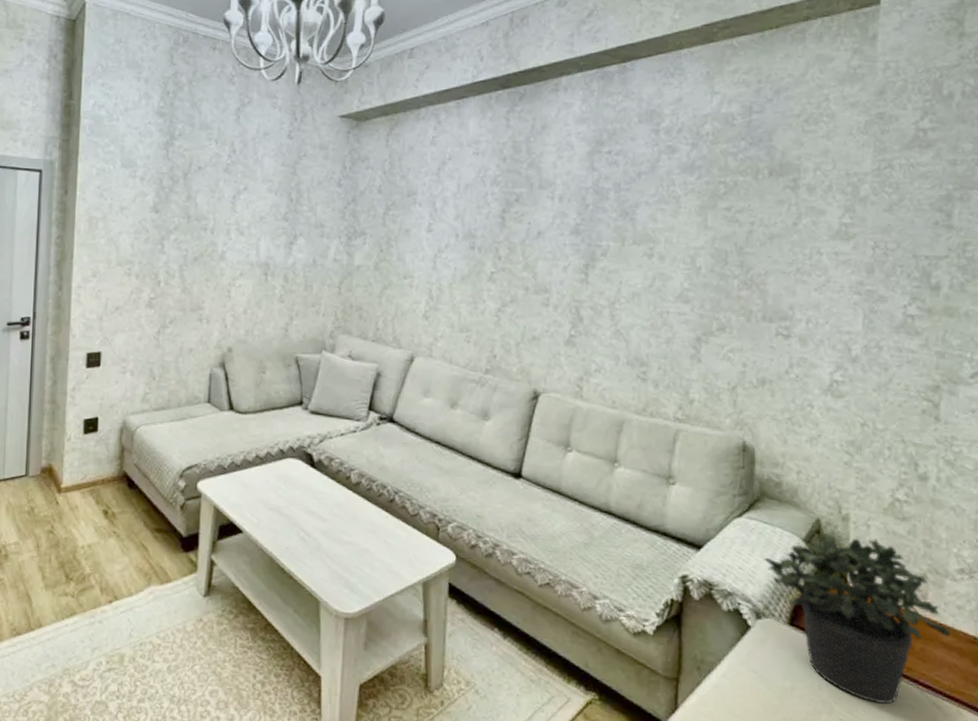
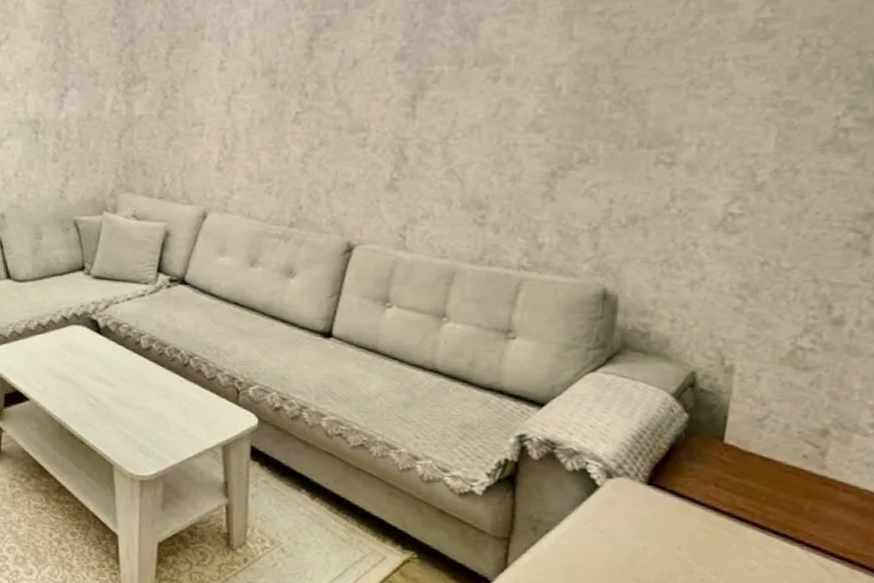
potted plant: present [764,532,951,705] -> none [621,386,853,565]

